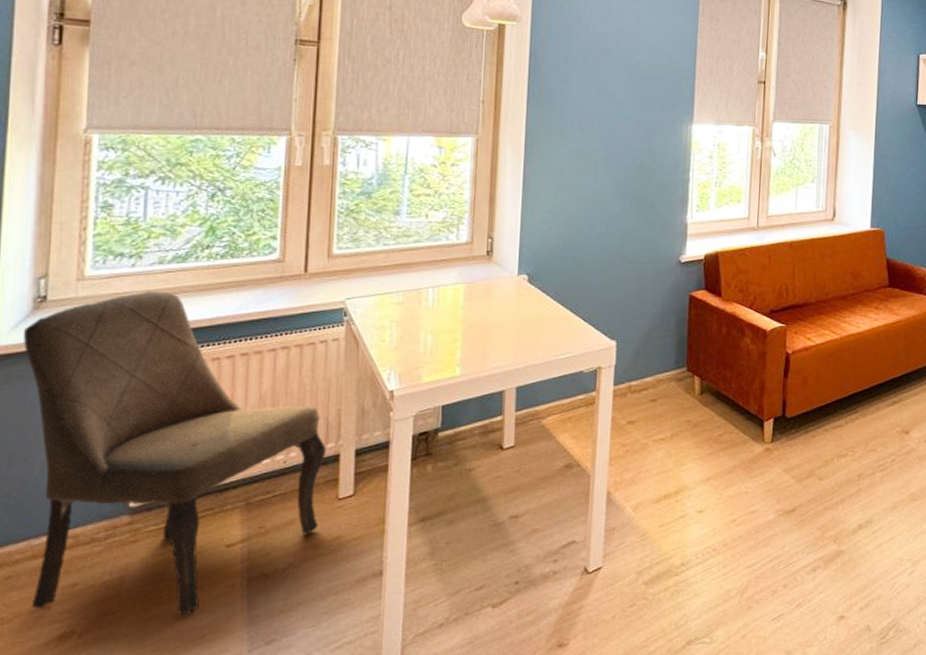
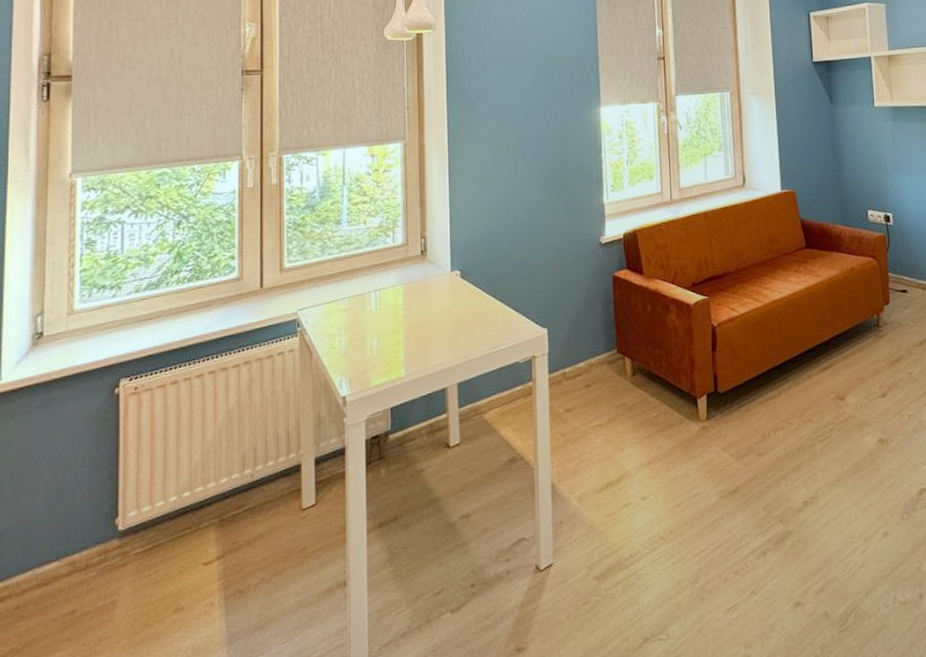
dining chair: present [23,291,326,614] -> none [24,318,288,638]

